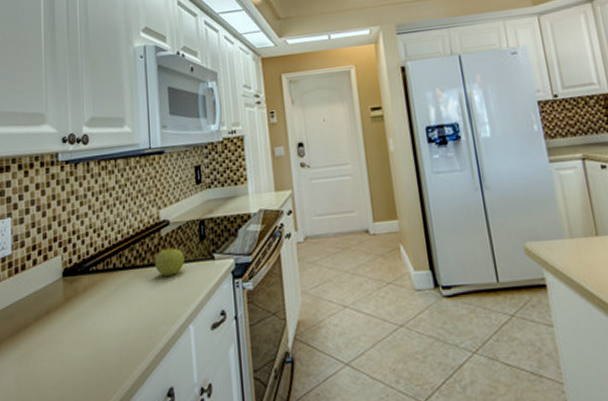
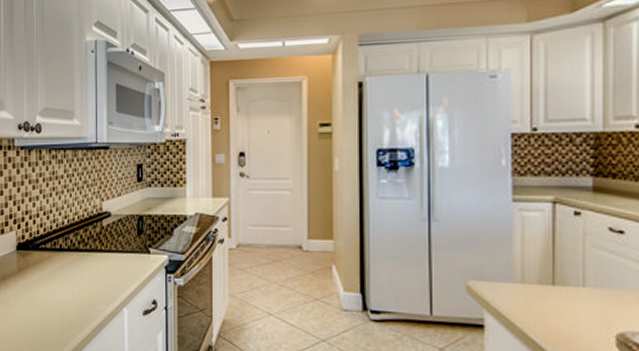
apple: present [155,247,185,276] -> none [96,237,123,262]

